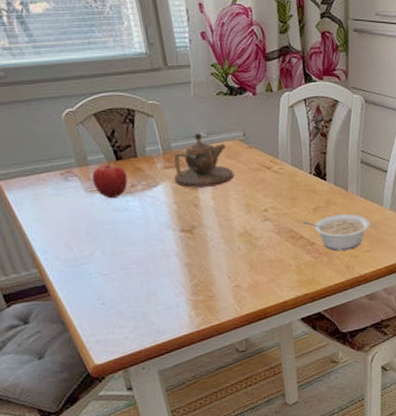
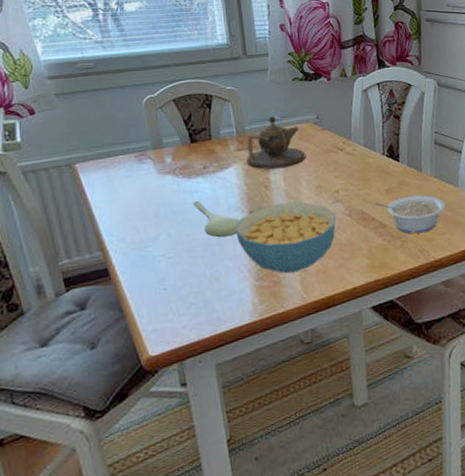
fruit: present [91,161,128,199] -> none [165,144,200,181]
spoon: none [124,220,172,255] -> present [193,201,240,237]
cereal bowl: none [168,220,266,289] -> present [235,202,336,274]

